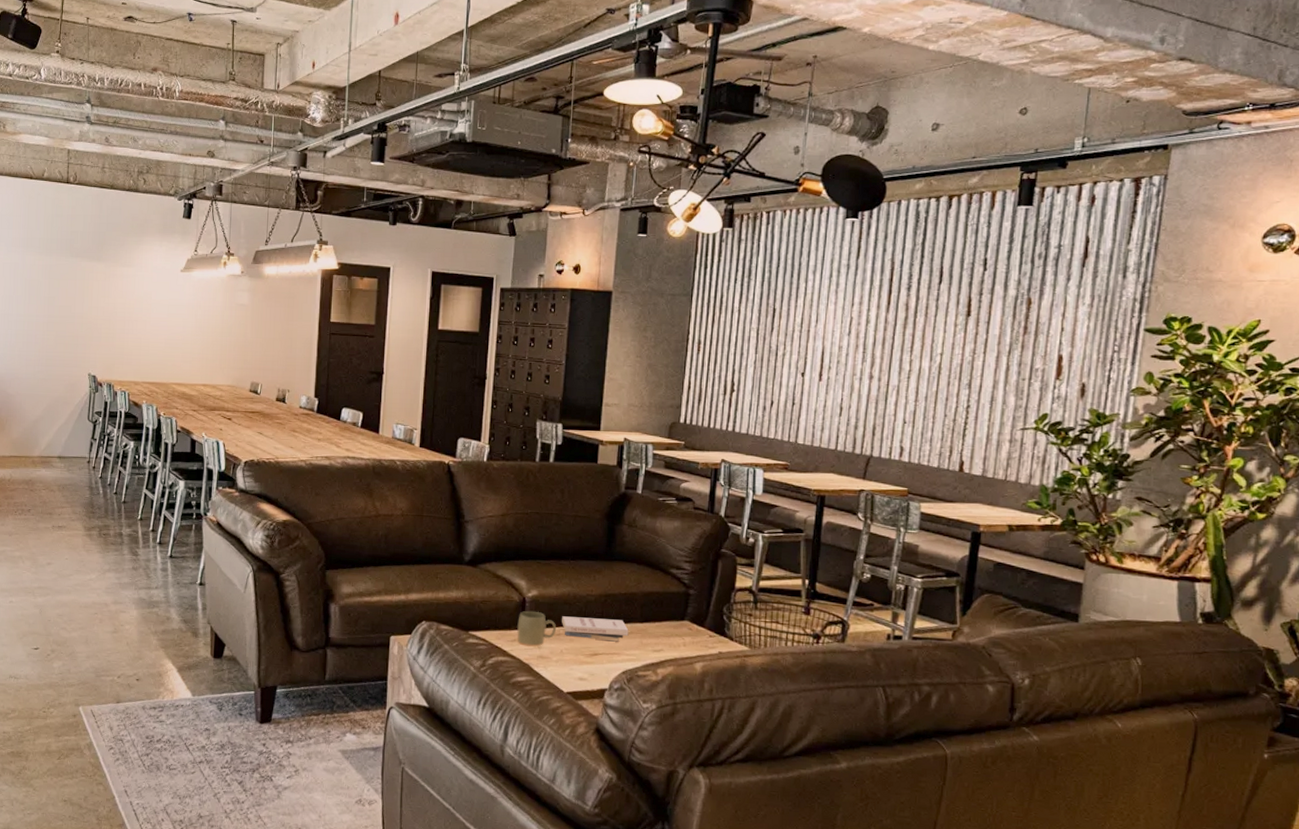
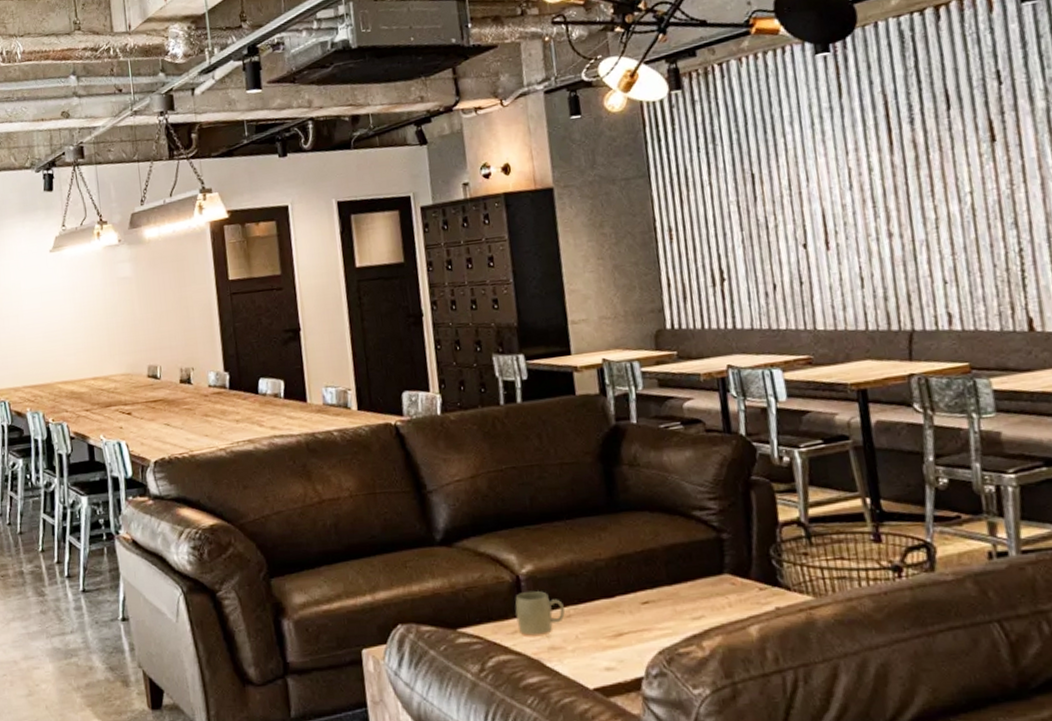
books: present [562,616,629,642] -> none [569,585,657,617]

